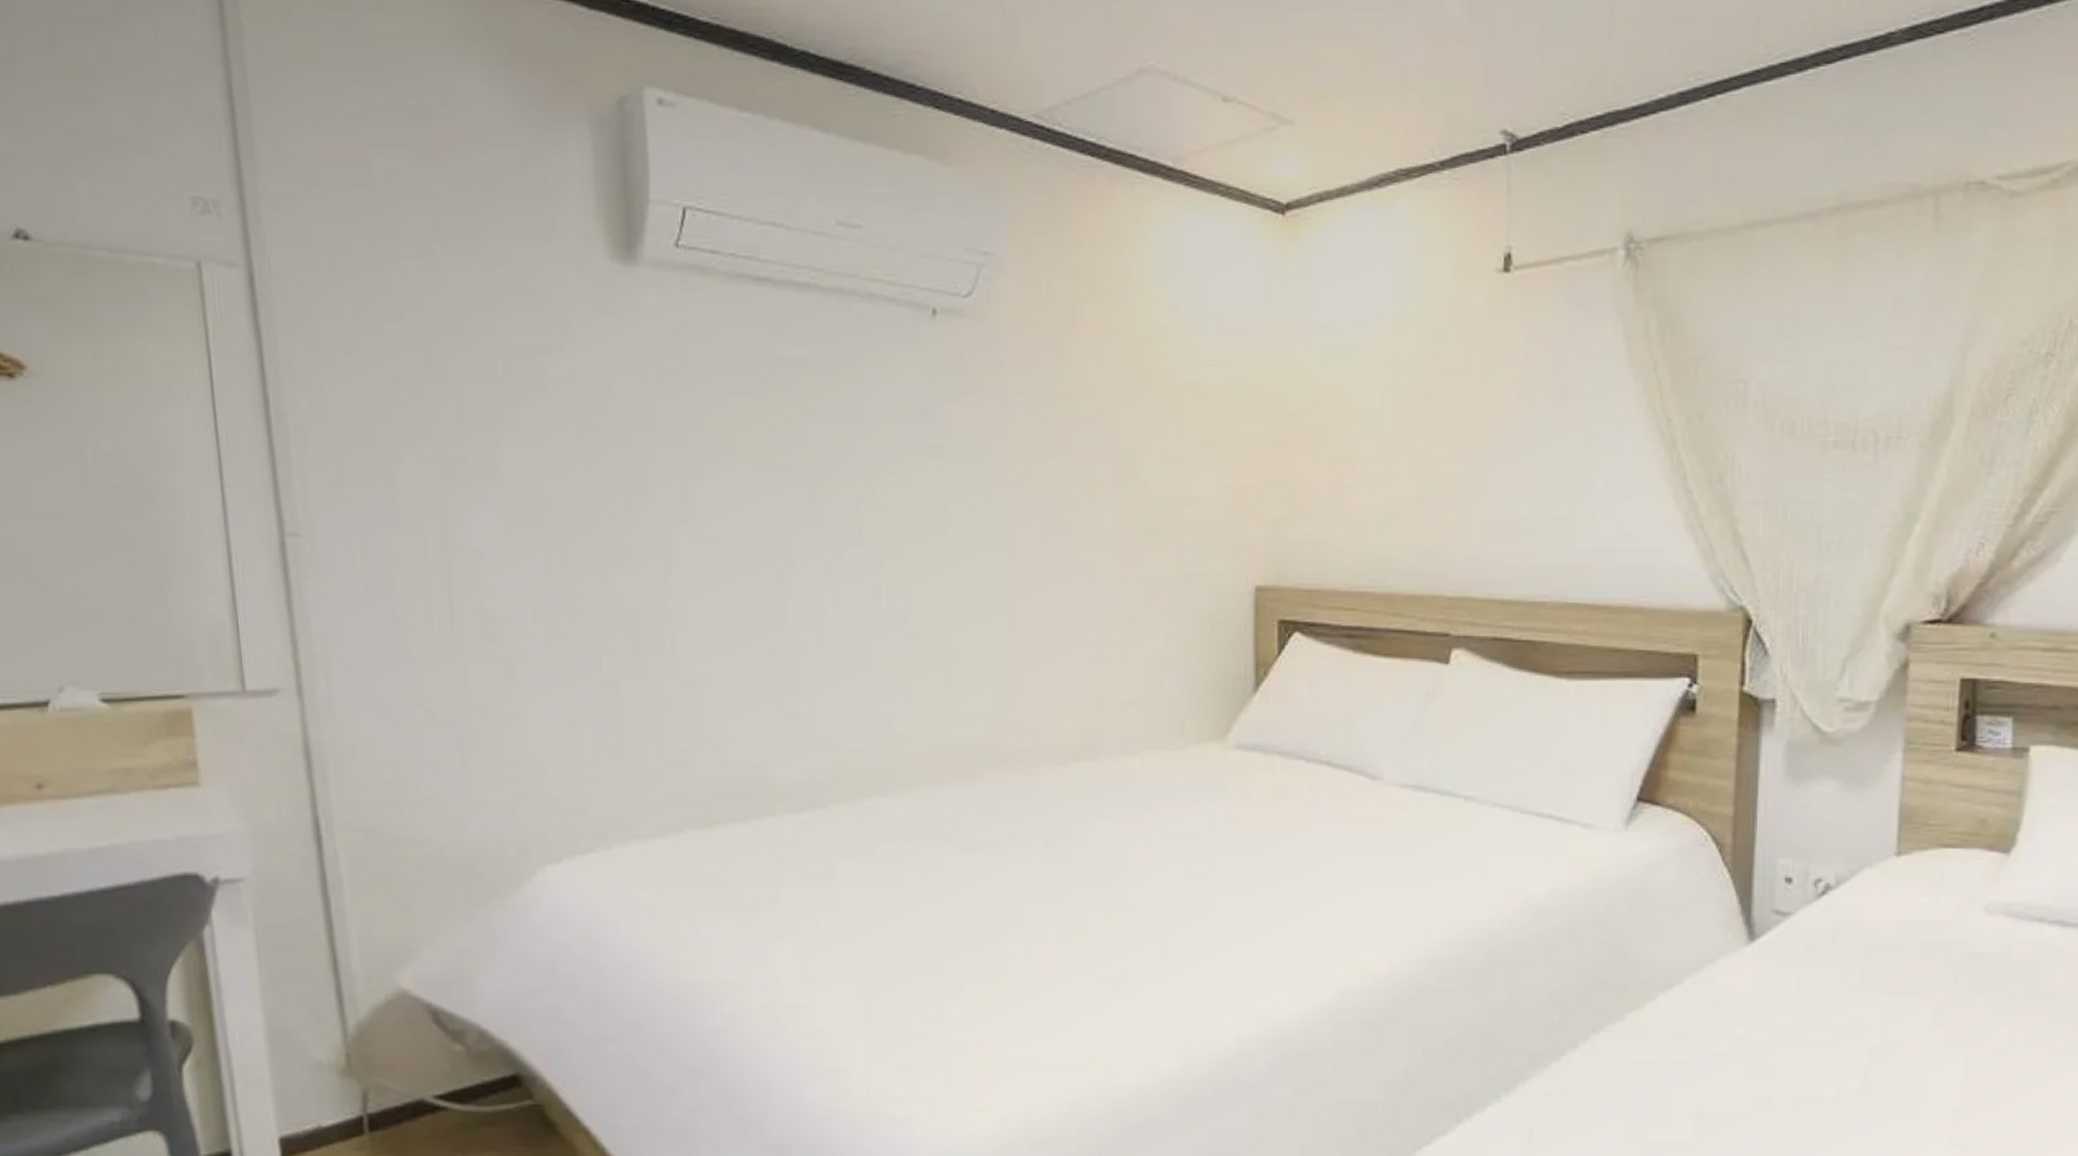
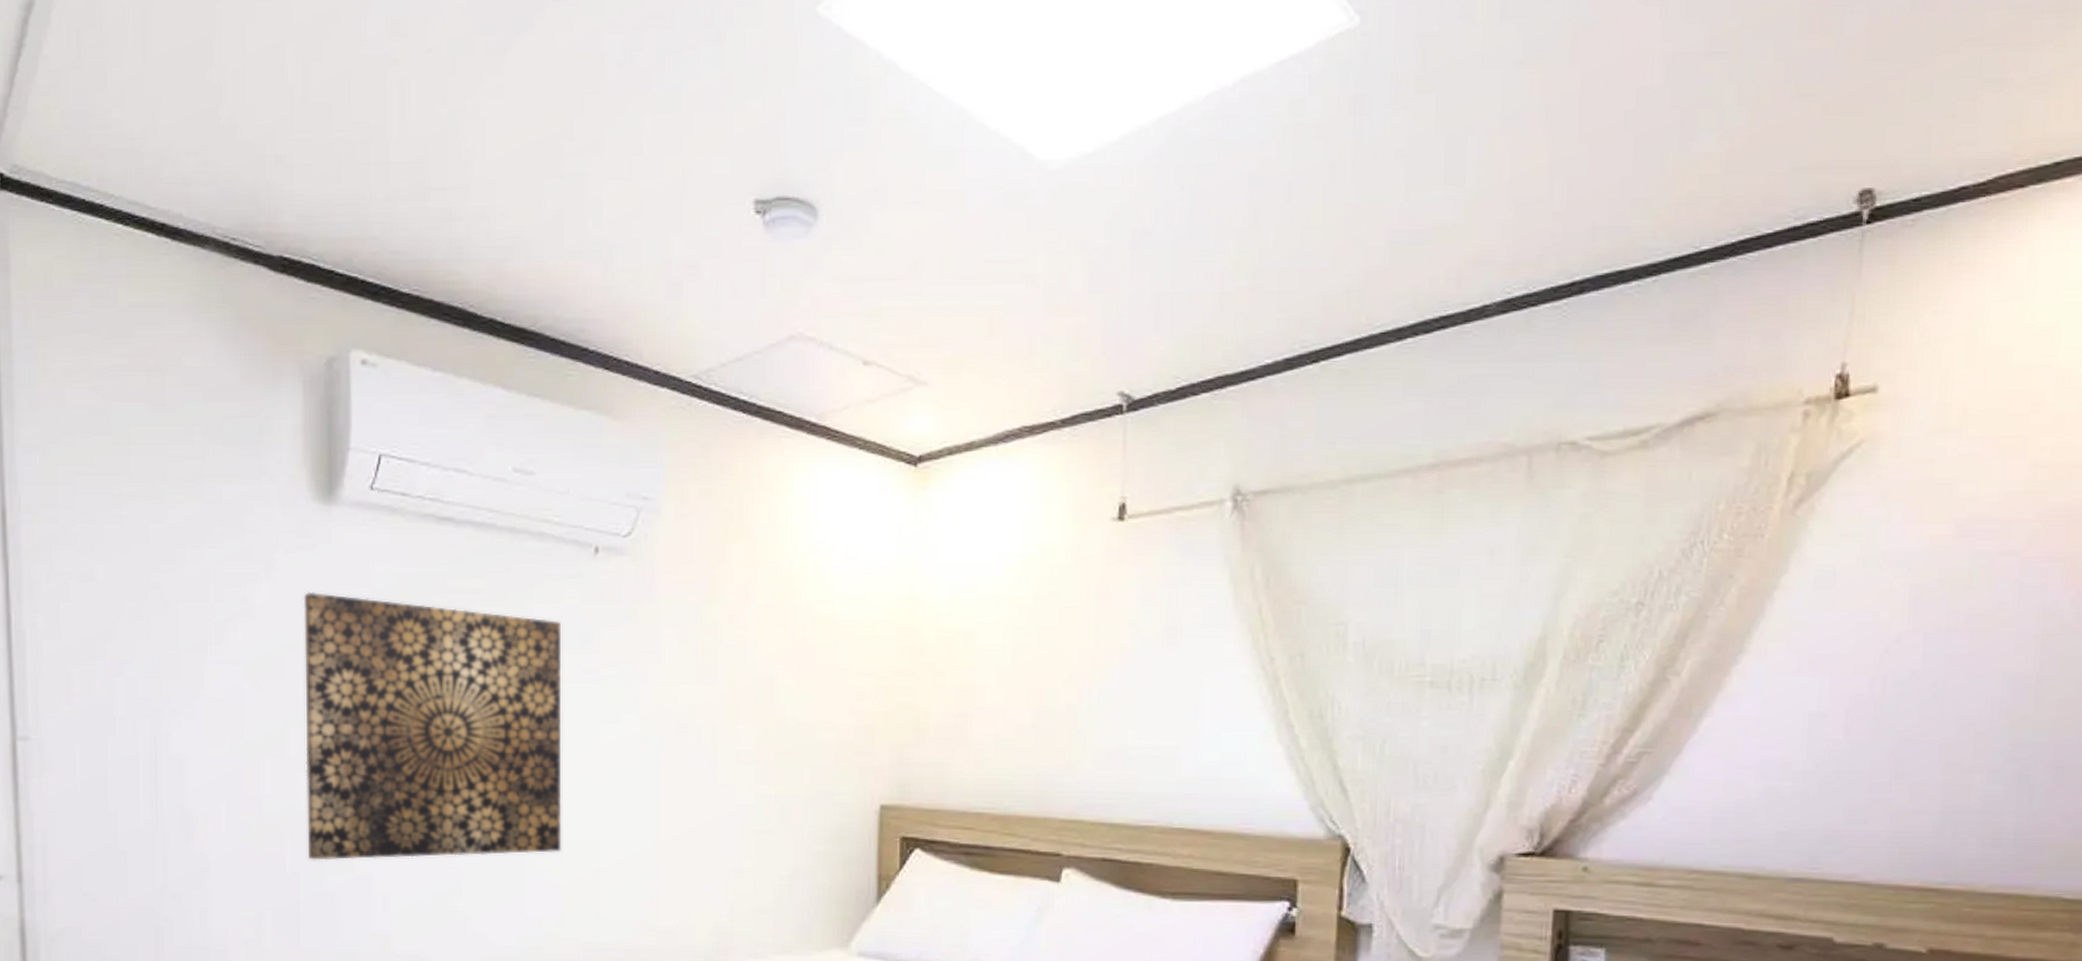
wall art: none [605,363,909,662] -> present [303,591,562,861]

